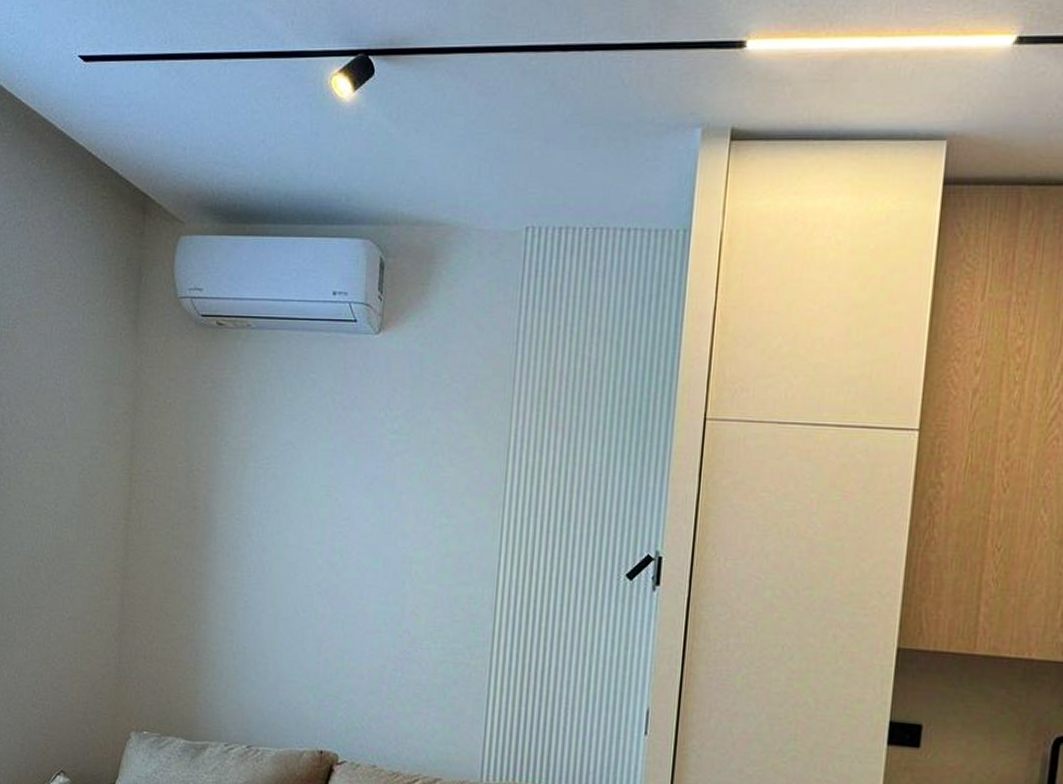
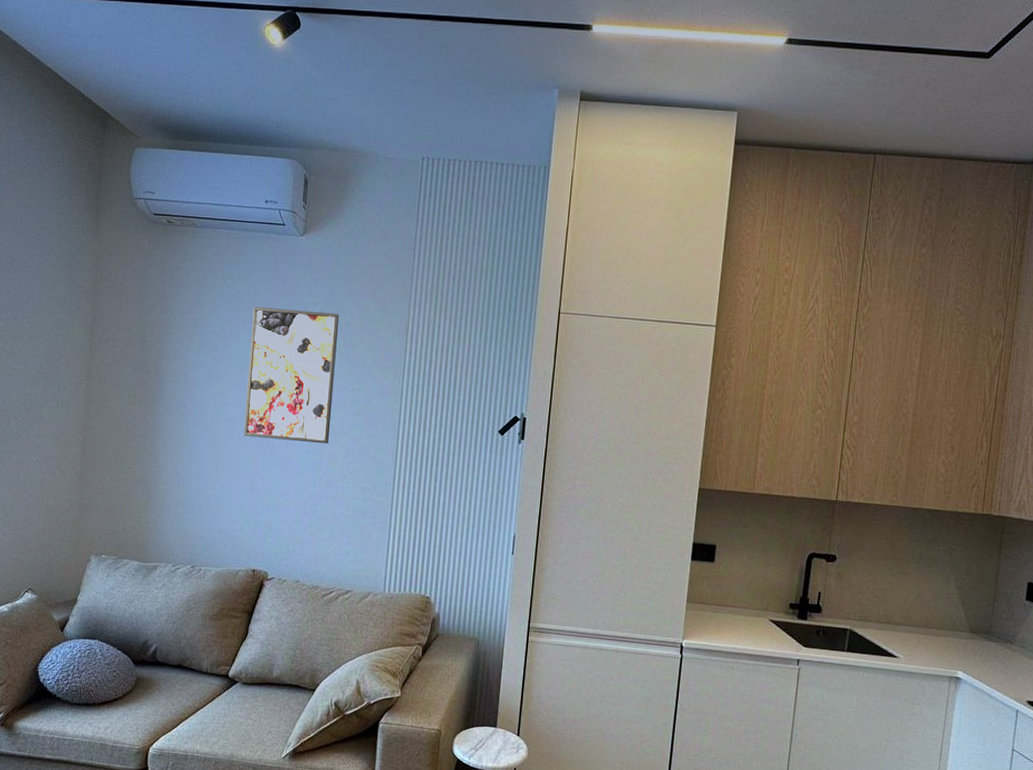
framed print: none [308,424,424,593] -> present [243,307,340,443]

